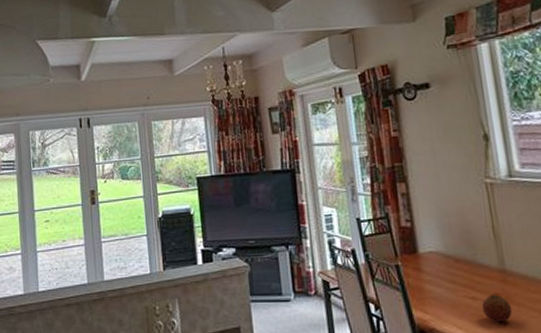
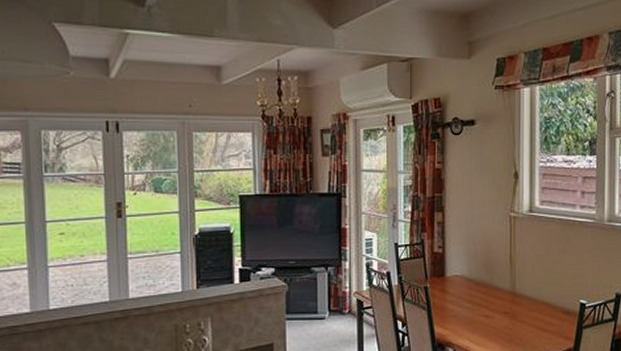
fruit: present [481,294,513,323] -> none [492,312,516,337]

